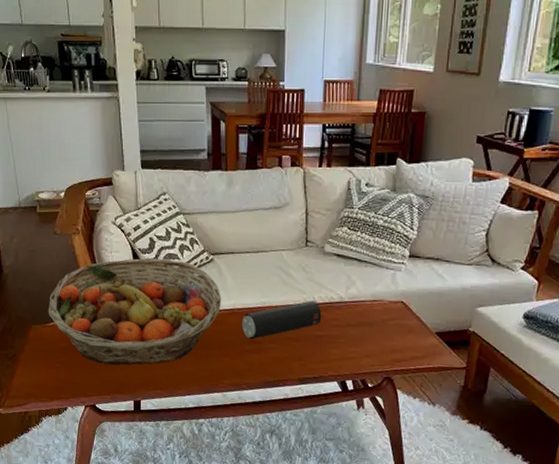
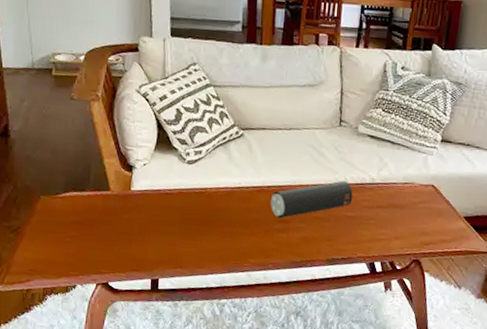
fruit basket: present [48,258,222,365] -> none [59,129,251,241]

